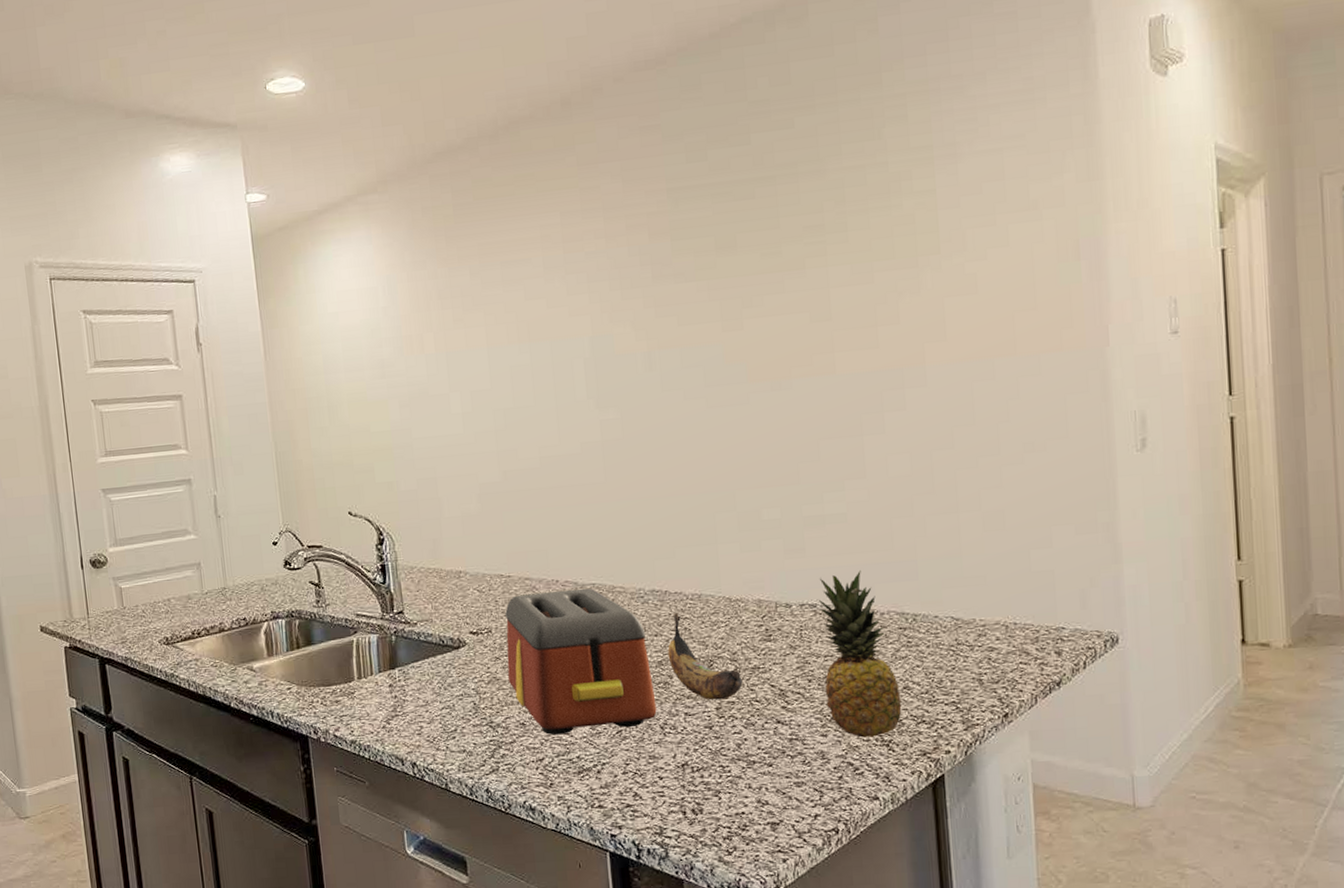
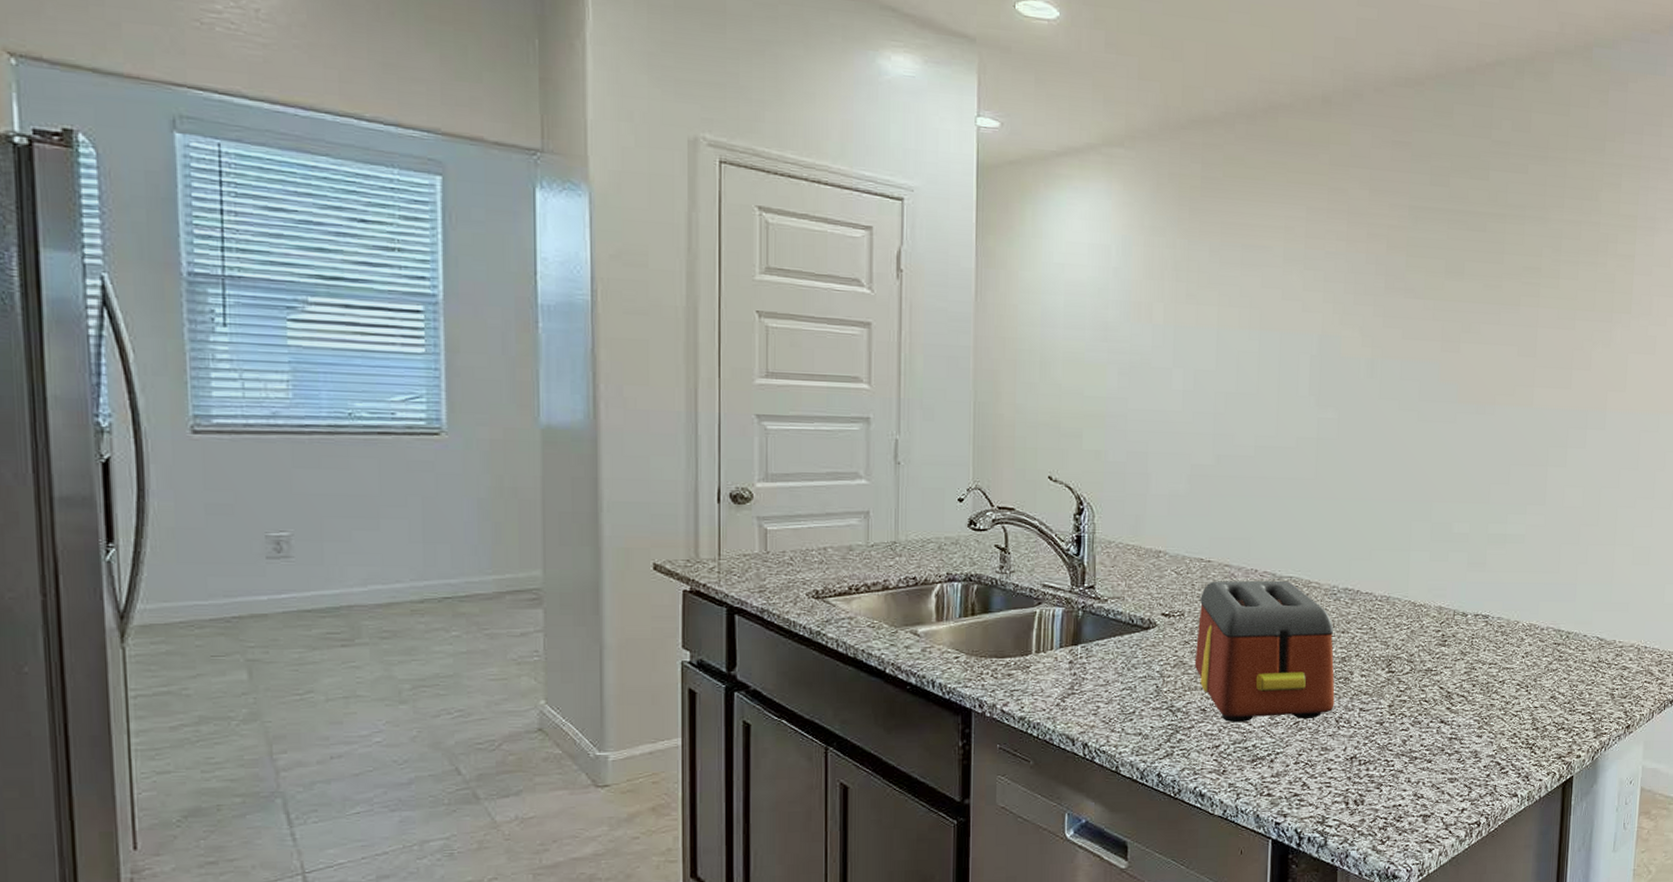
banana: present [667,613,743,700] -> none [1351,612,1416,698]
fruit: present [819,569,902,738] -> none [1485,587,1548,740]

